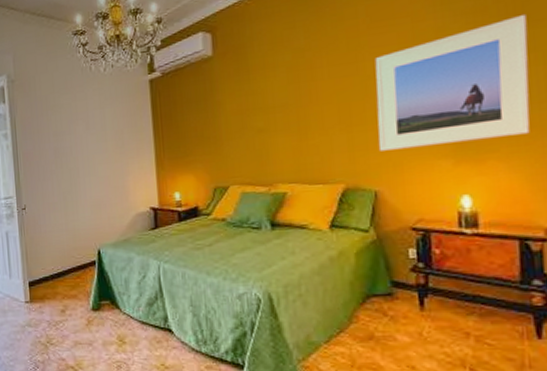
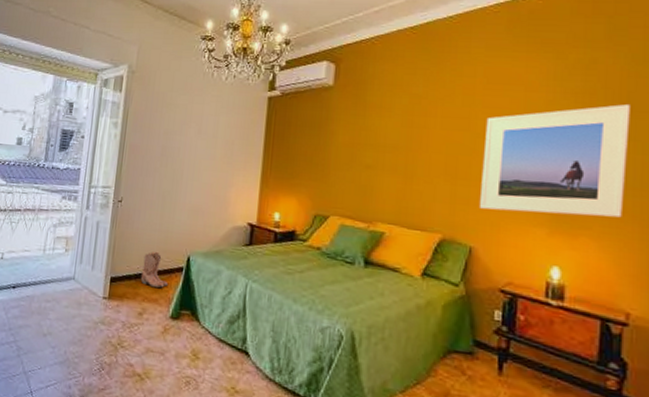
boots: none [56,250,85,284] -> present [140,251,169,288]

